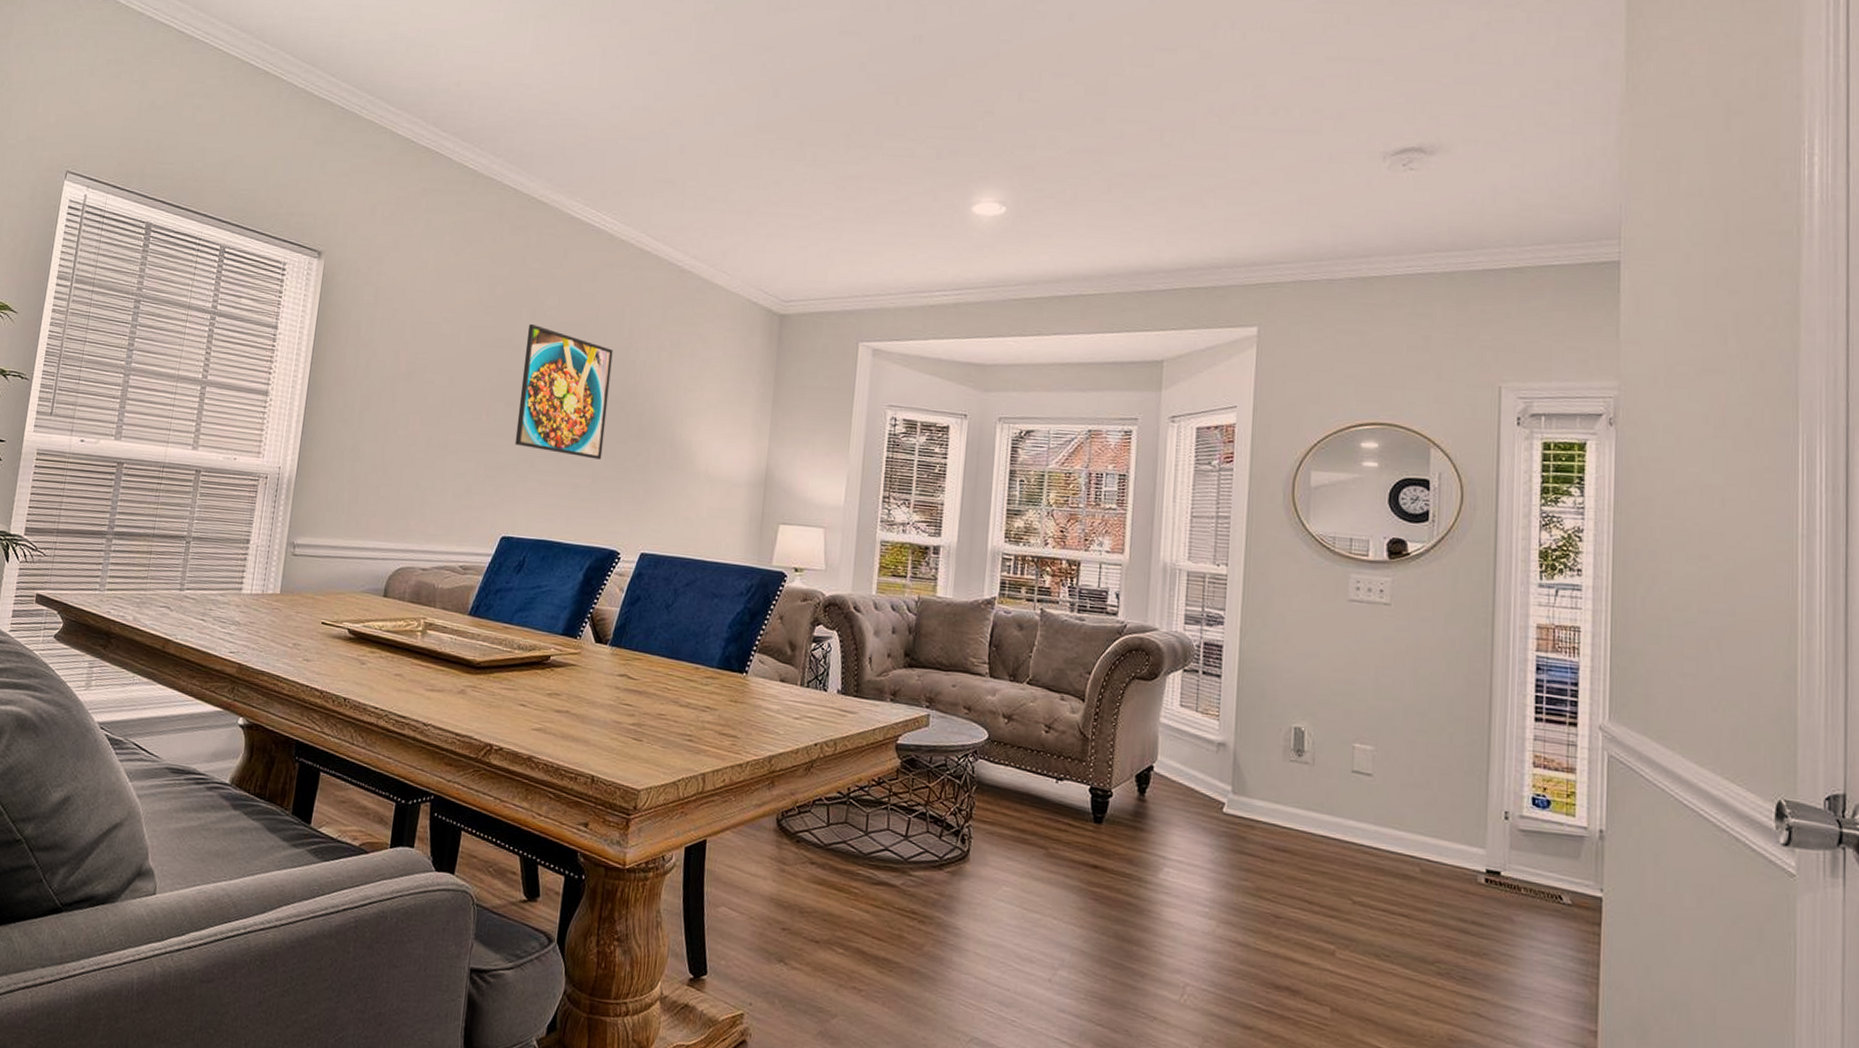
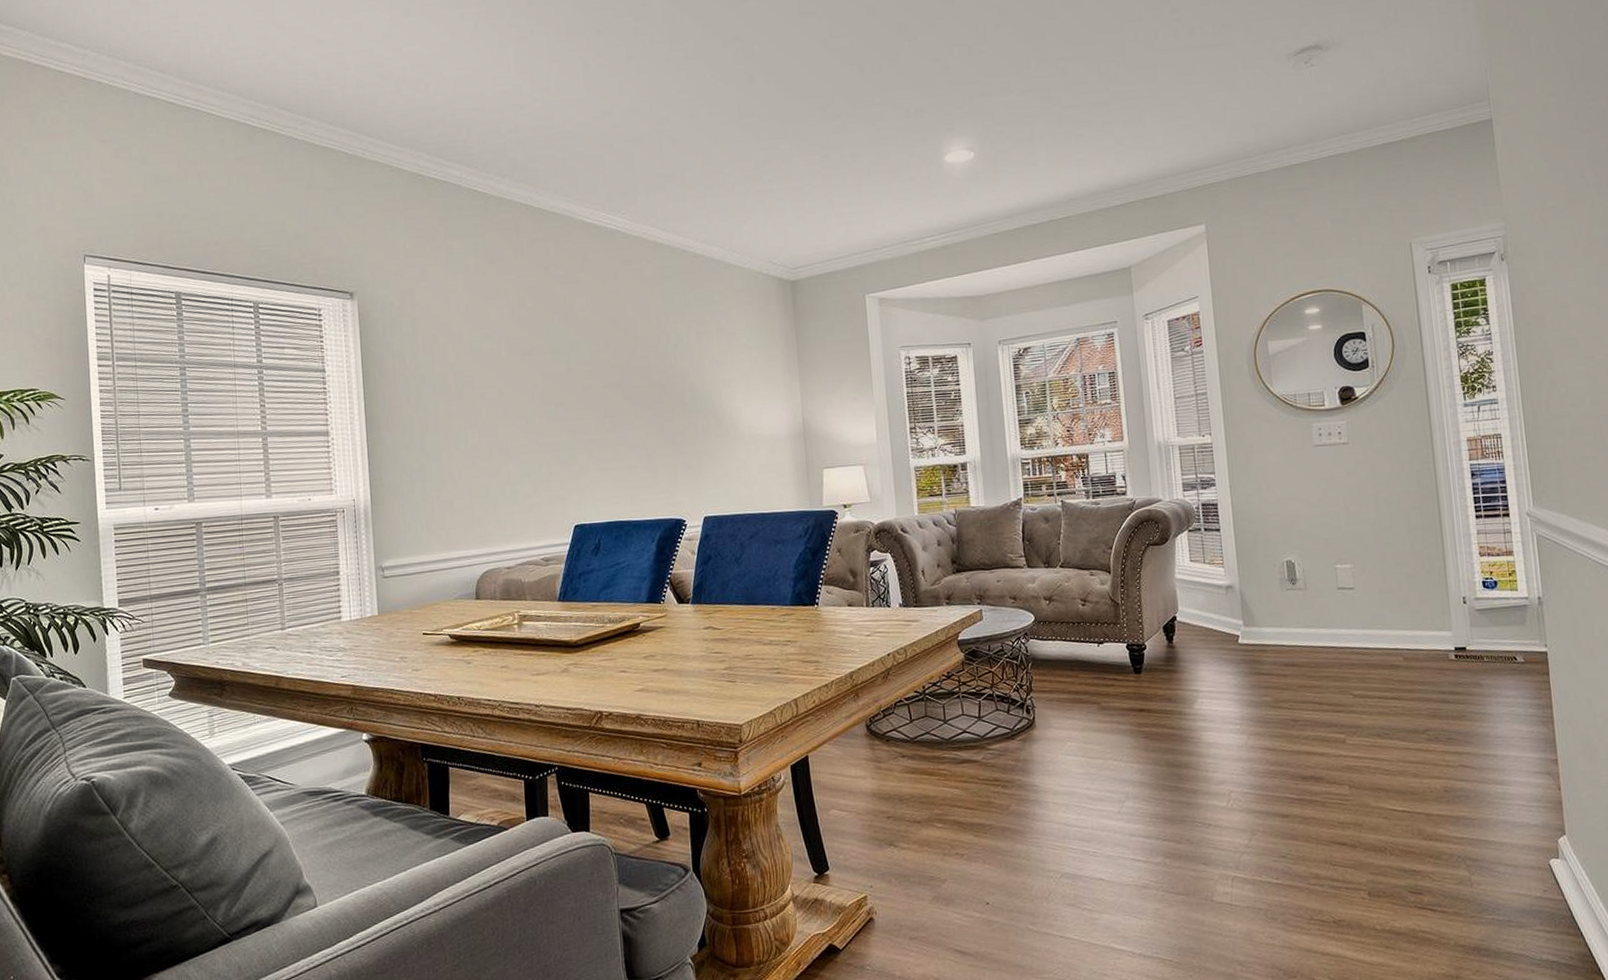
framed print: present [514,323,613,460] -> none [562,327,653,441]

